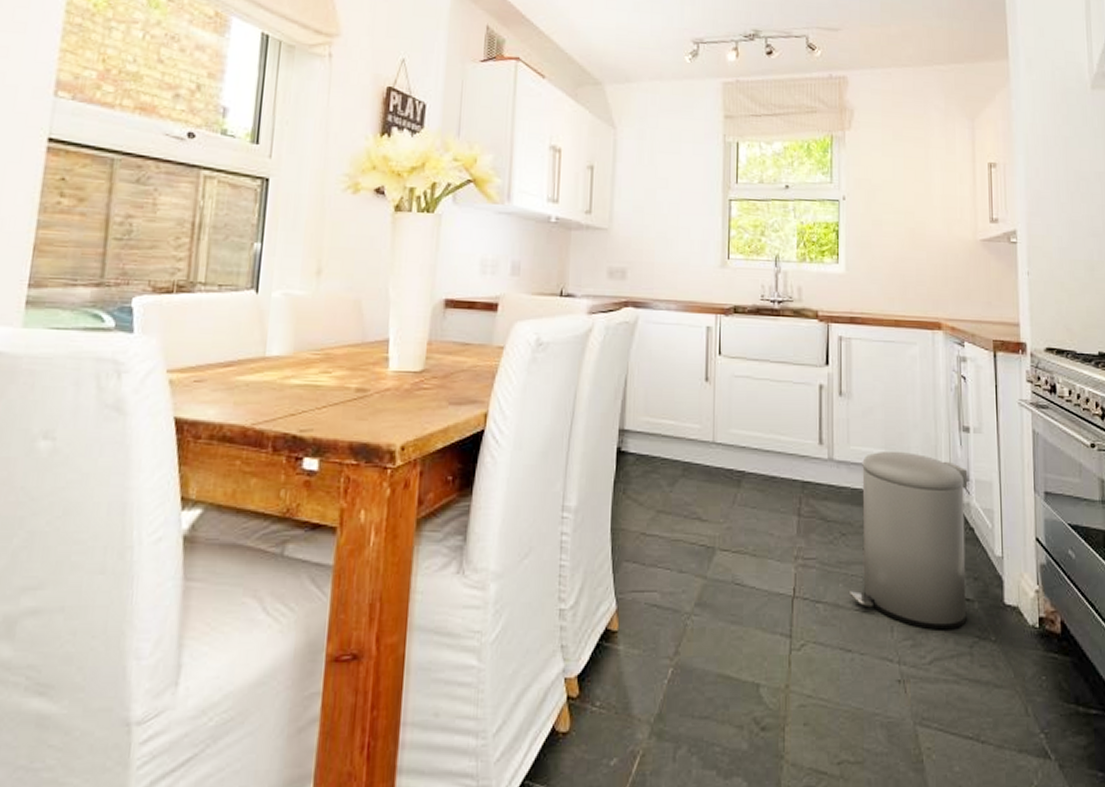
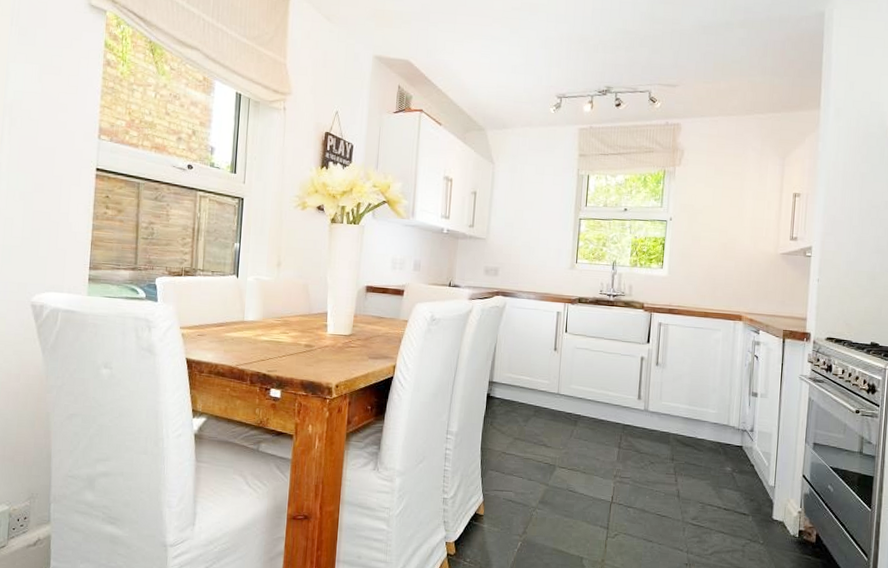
pedal bin: present [850,450,968,630] -> none [654,406,753,534]

